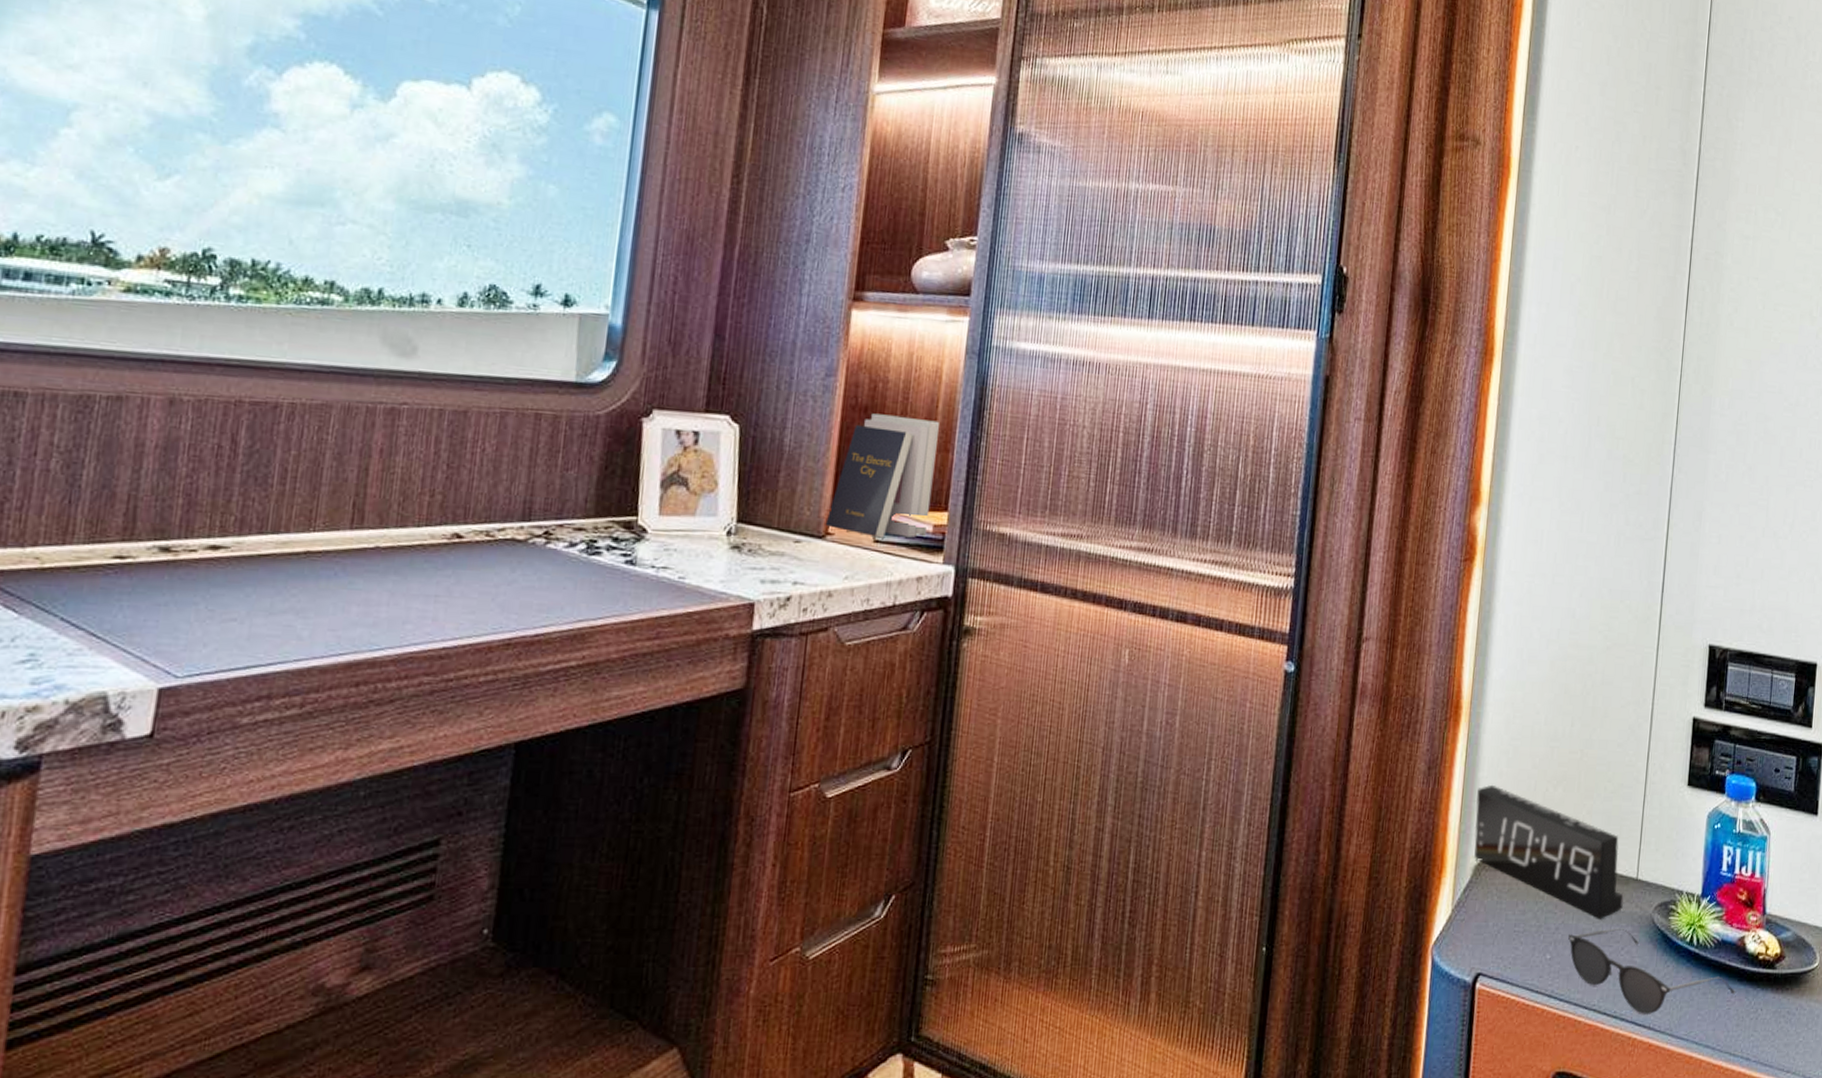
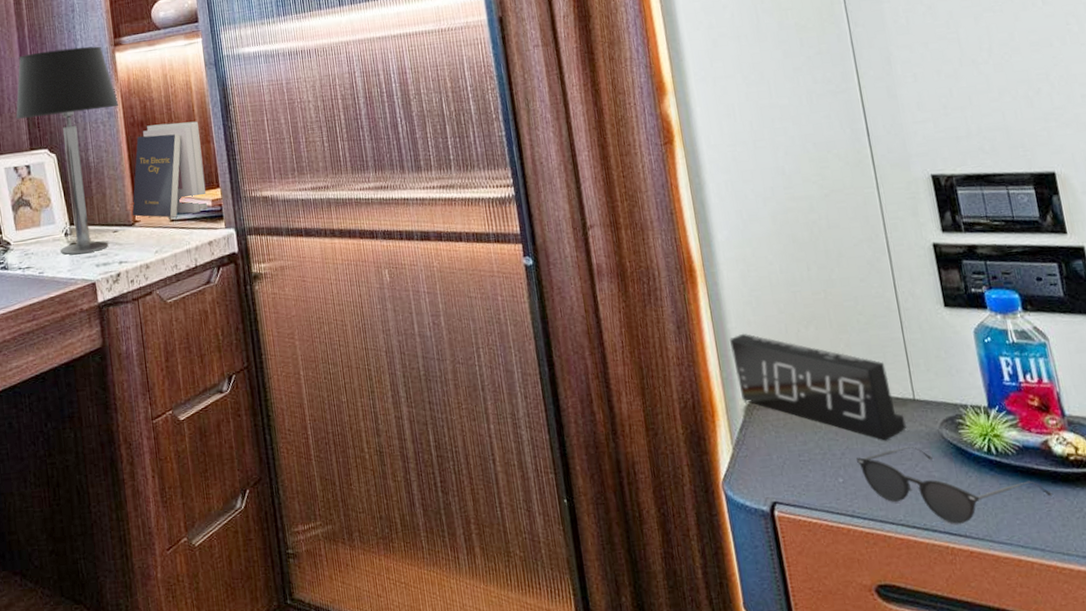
table lamp: none [695,283,841,563] -> present [16,46,119,255]

